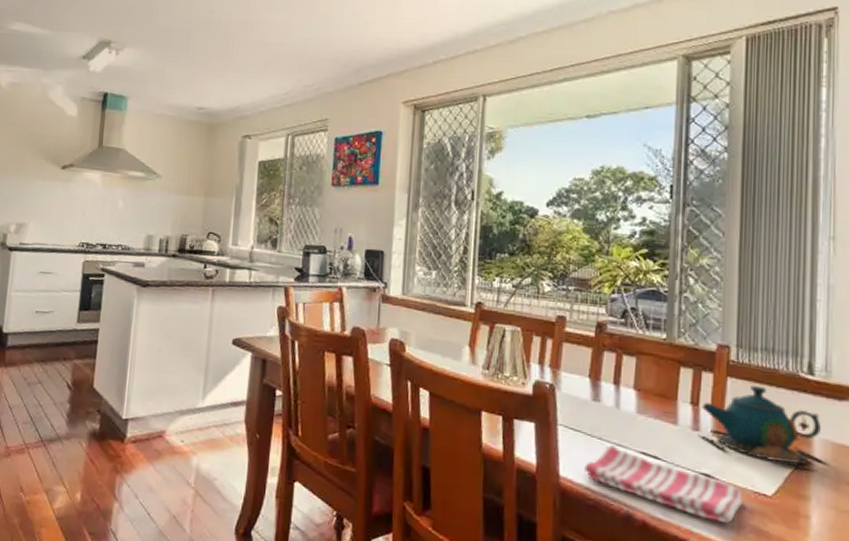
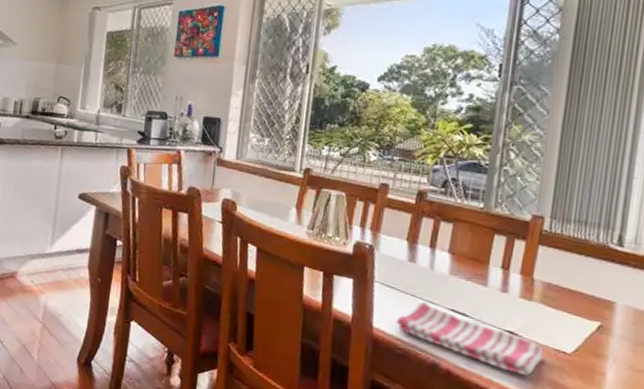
teapot: present [698,385,830,470] -> none [506,253,630,332]

